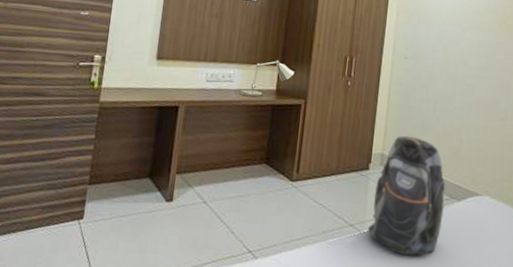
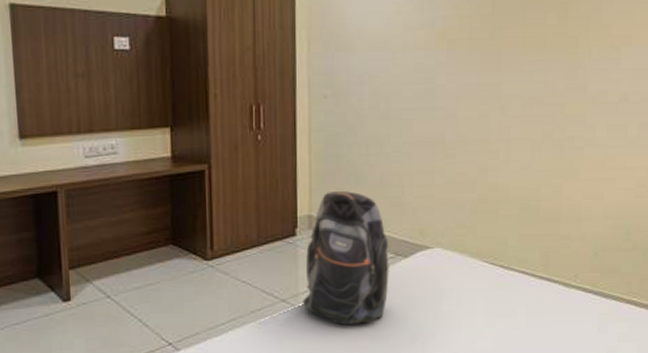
desk lamp: present [240,59,296,98] -> none [129,120,192,169]

